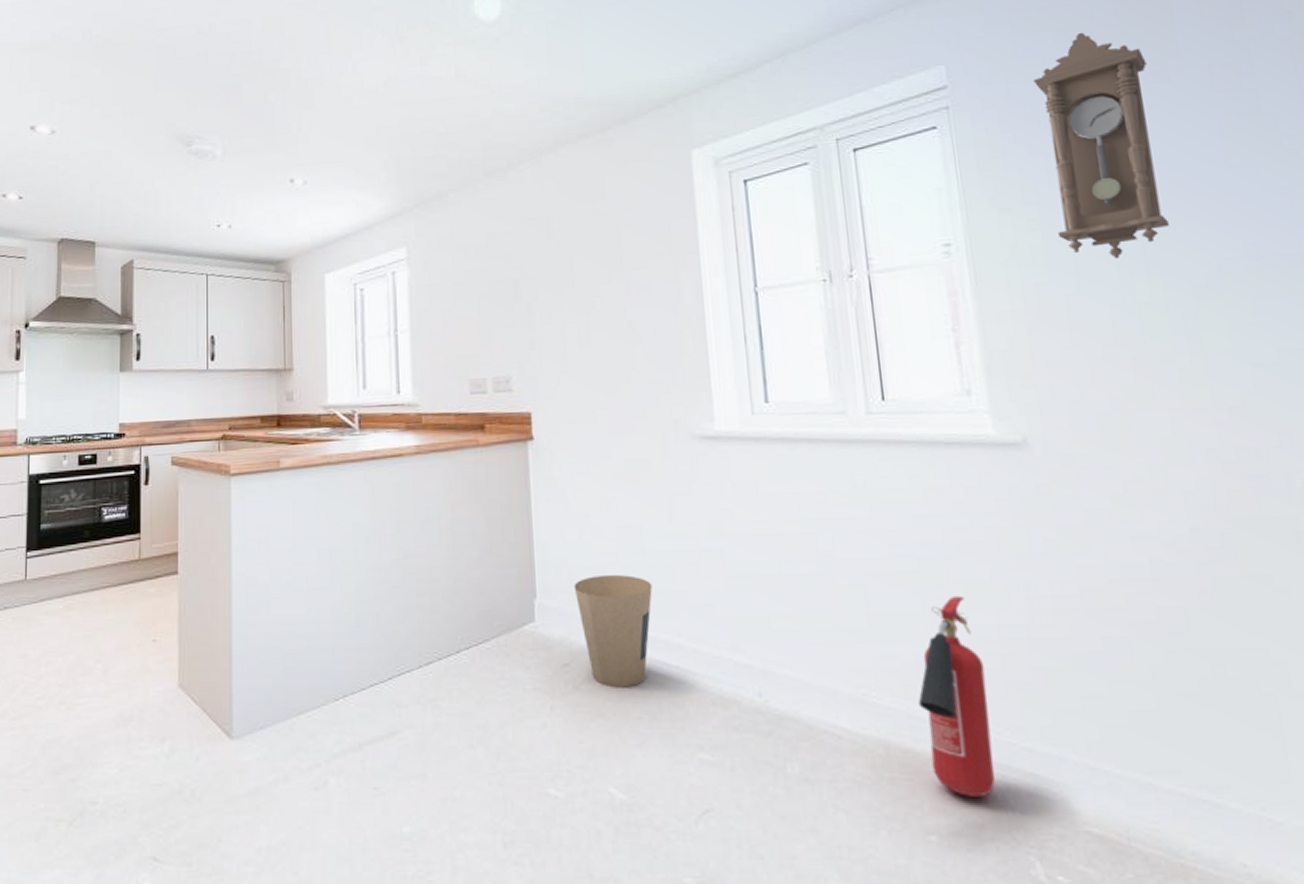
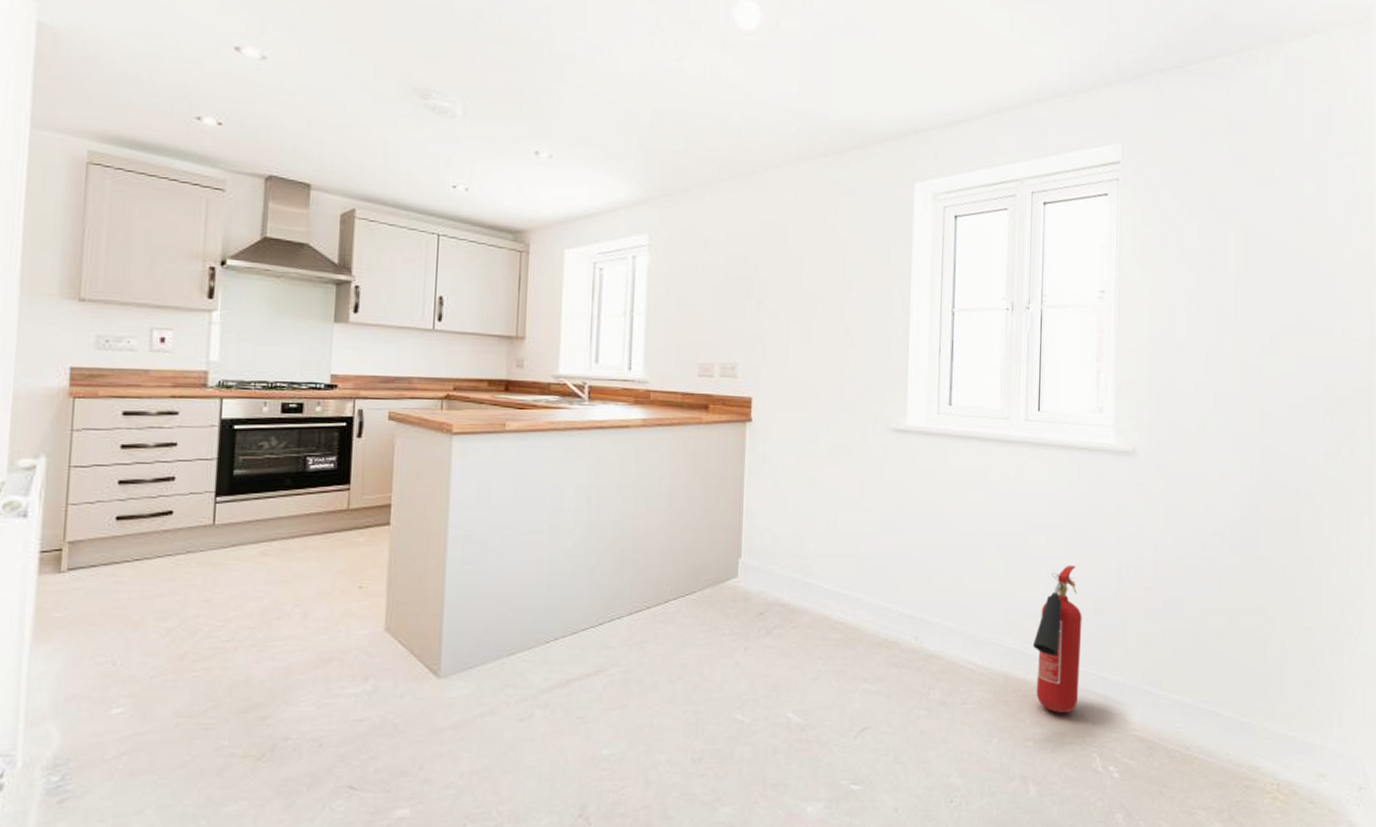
trash can: present [573,574,653,688] -> none [774,539,841,633]
pendulum clock: present [1032,32,1169,260] -> none [1180,135,1260,318]

